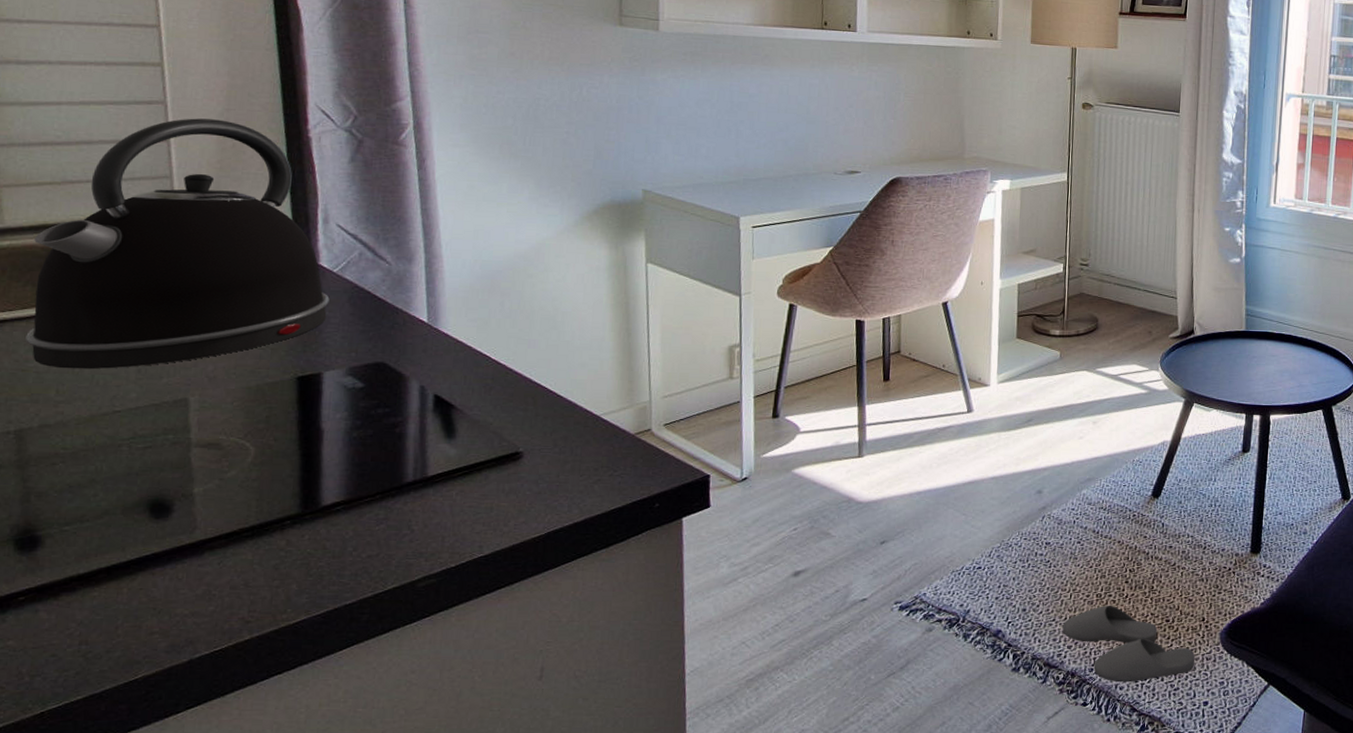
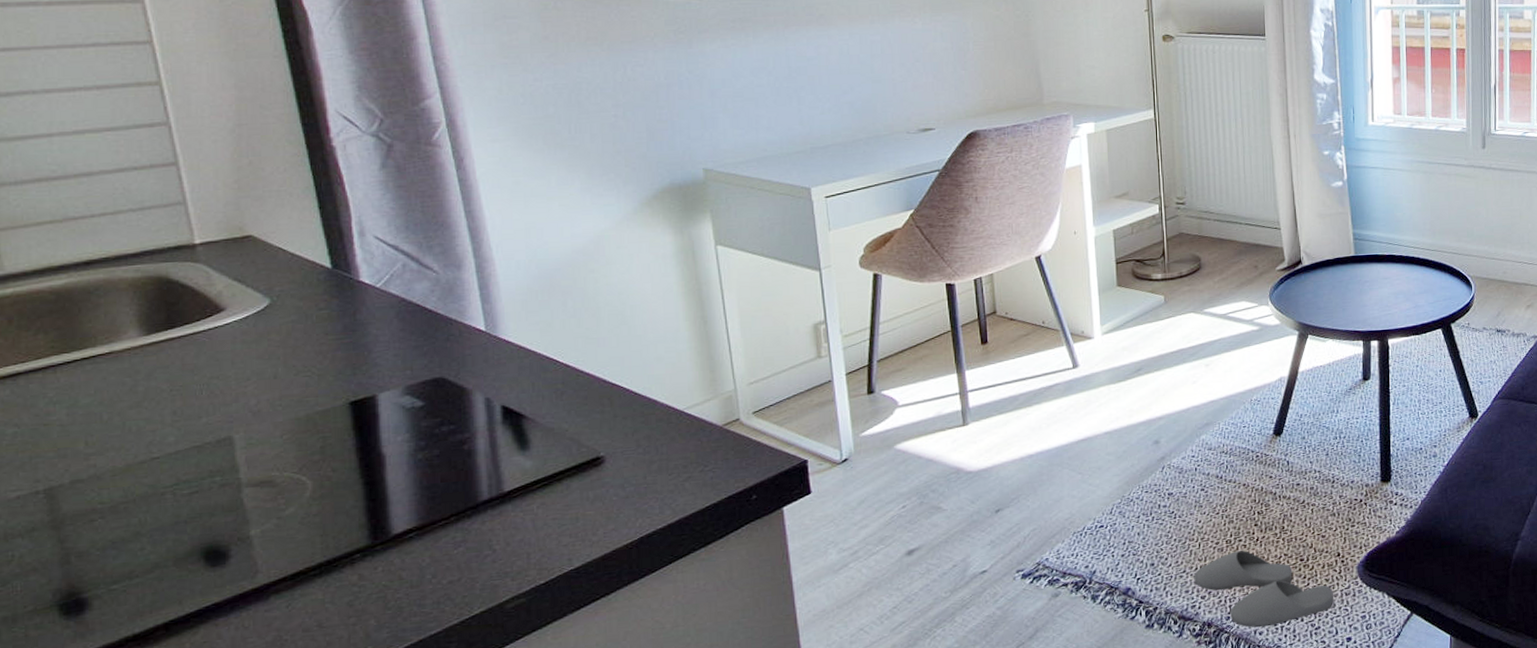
kettle: present [24,118,330,370] -> none [40,136,376,419]

